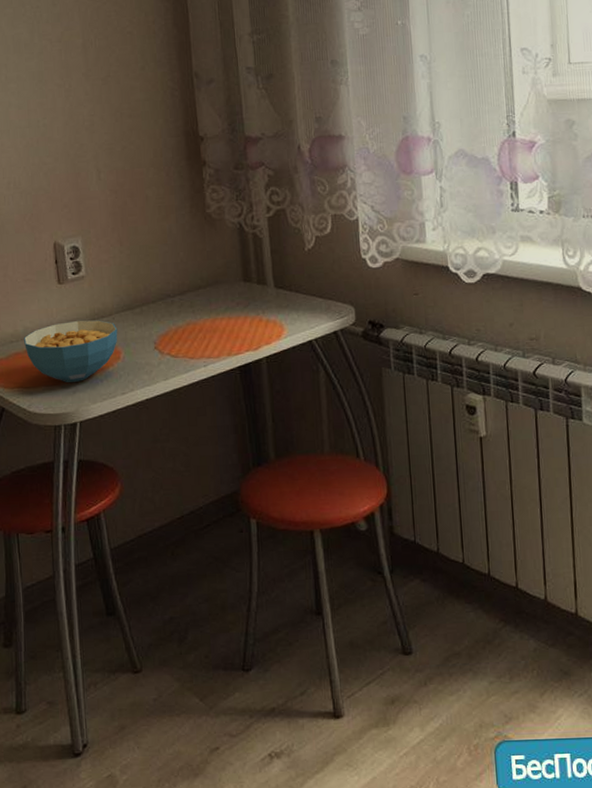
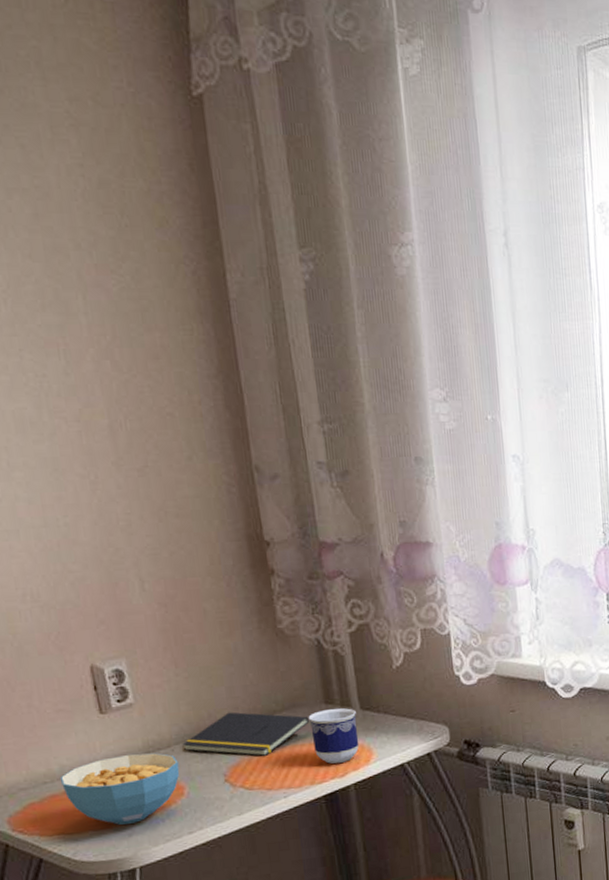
notepad: none [121,286,230,327] -> present [182,712,310,756]
cup: none [228,286,272,337] -> present [308,708,360,764]

